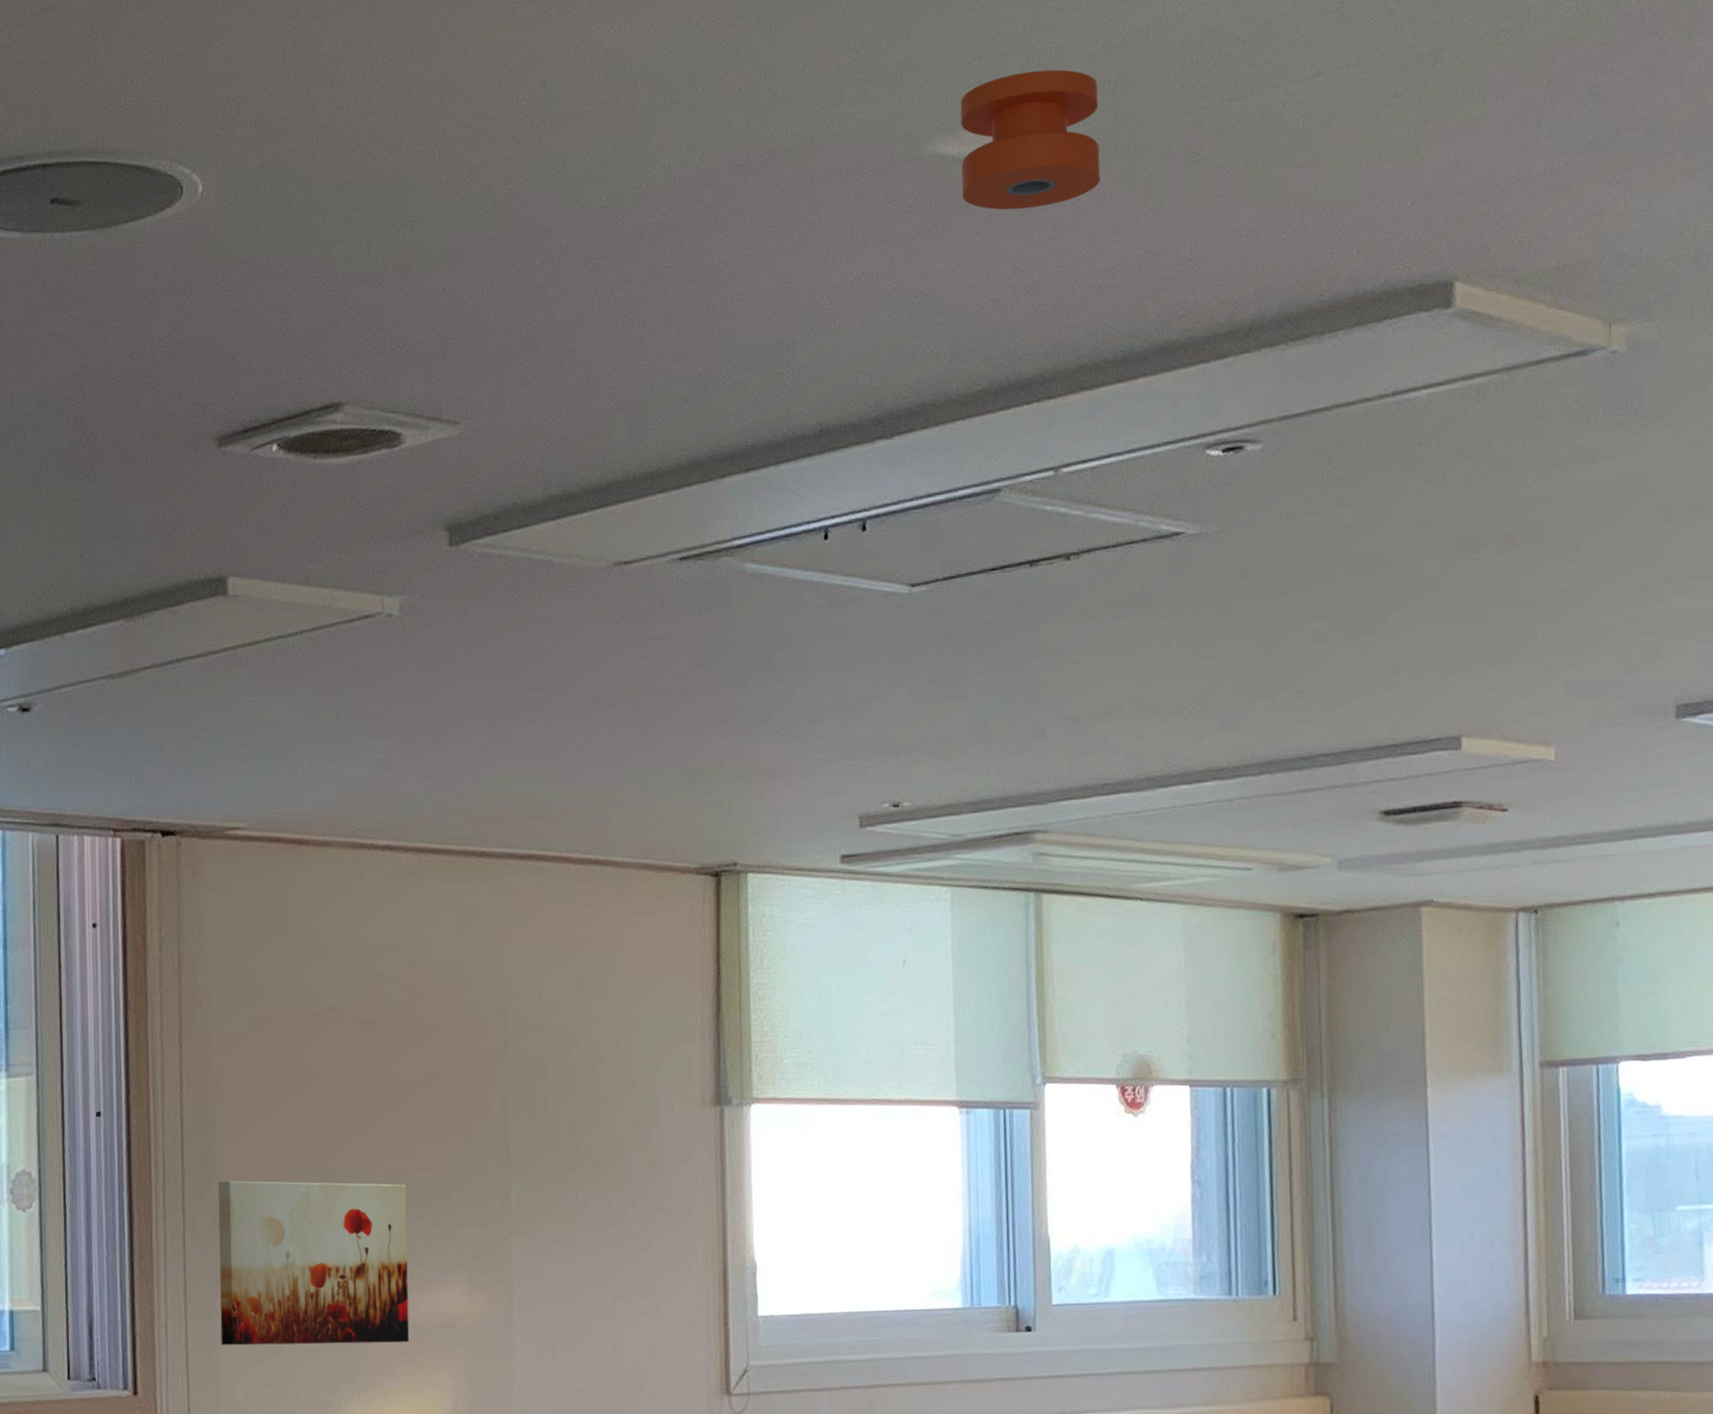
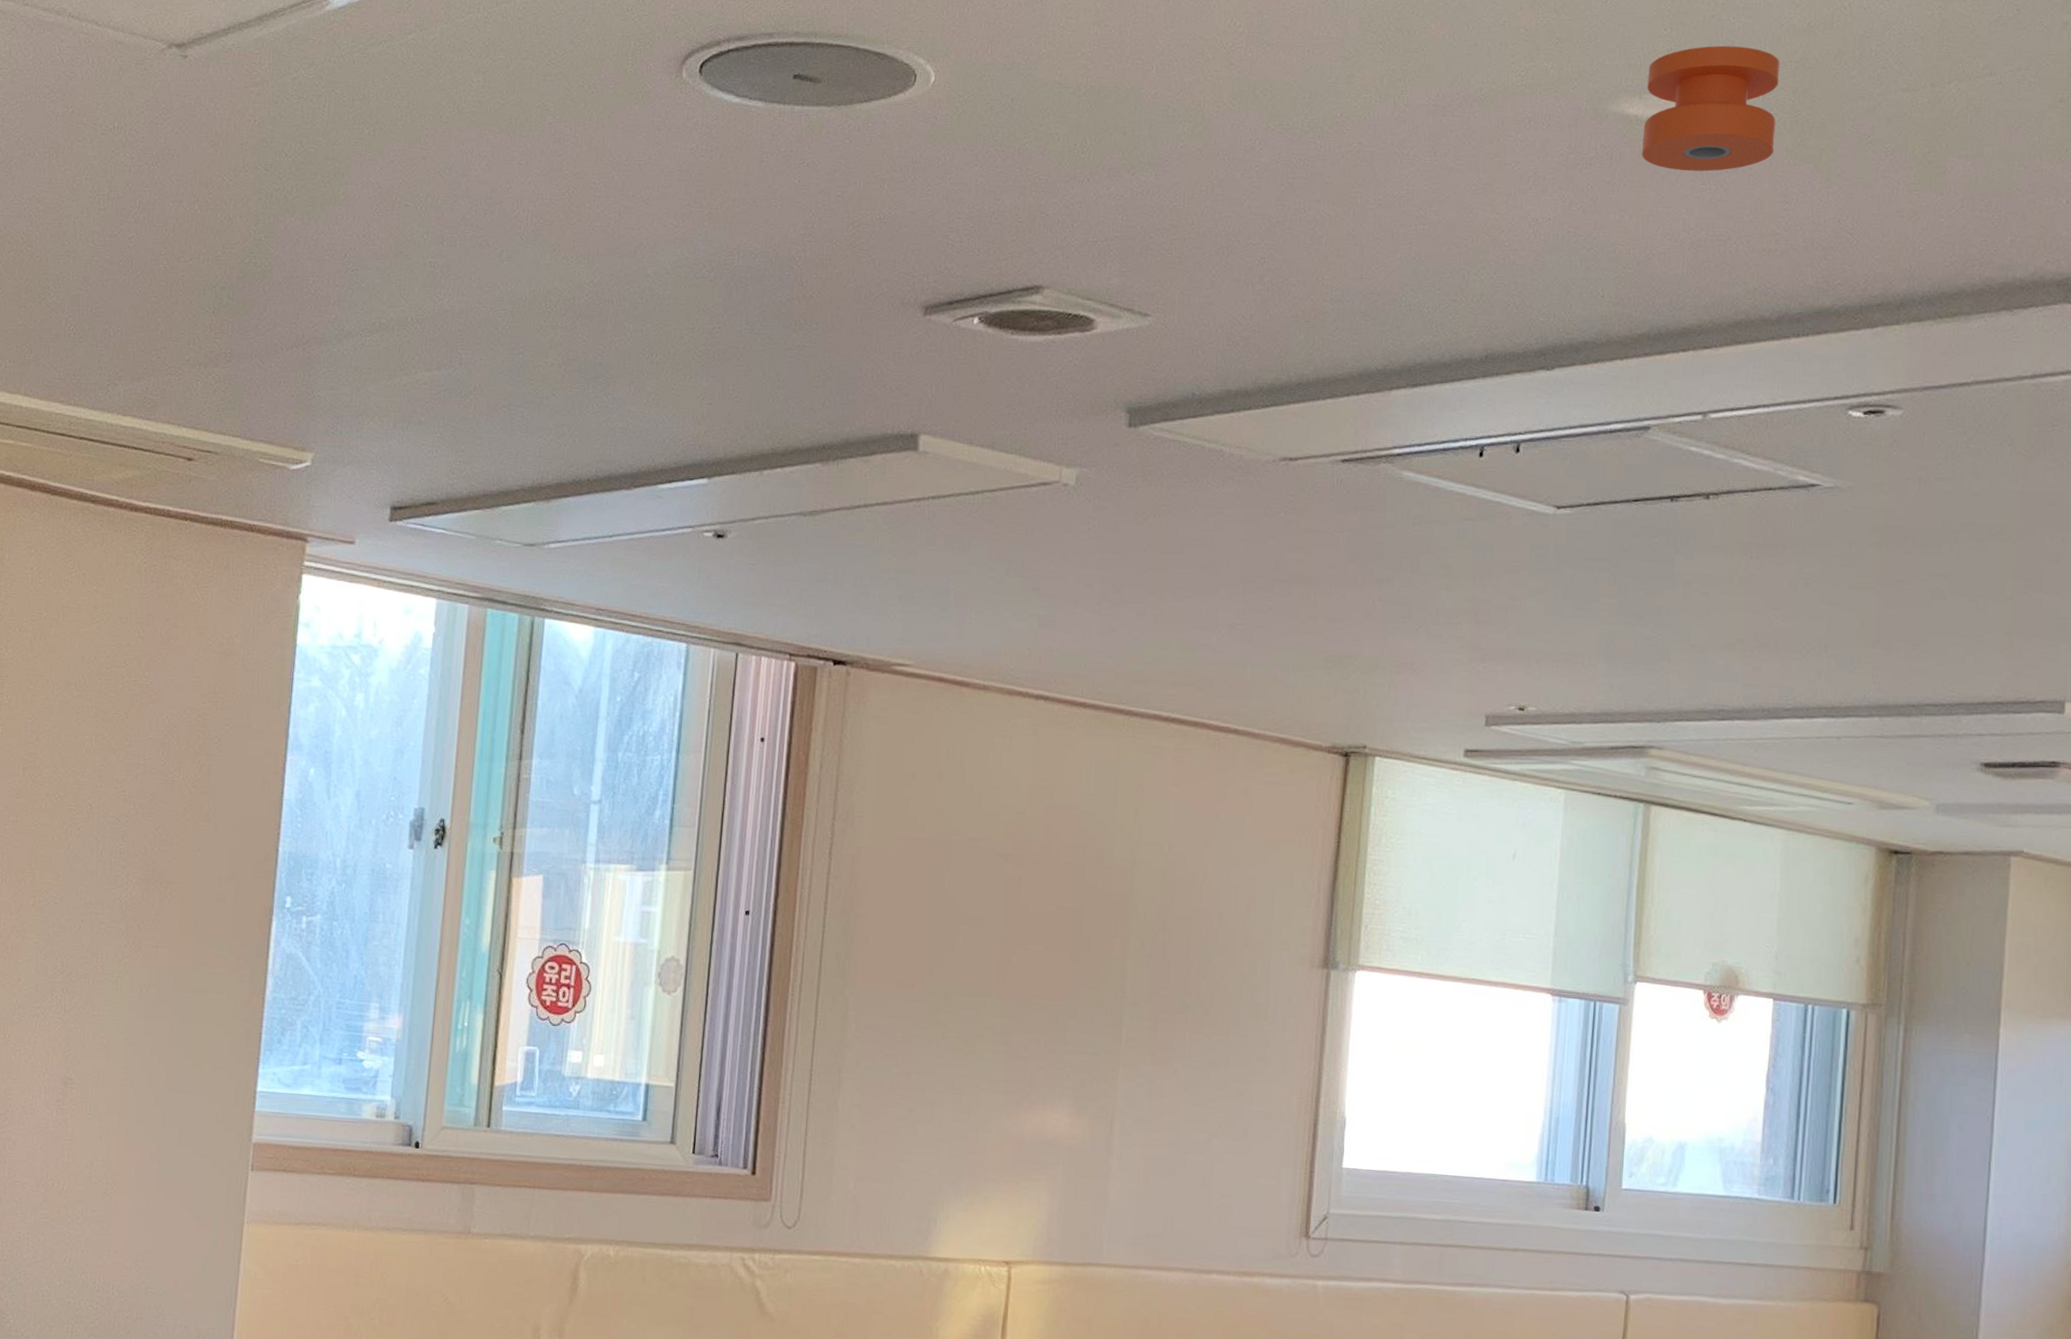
wall art: present [217,1180,410,1346] -> none [838,987,1025,1155]

